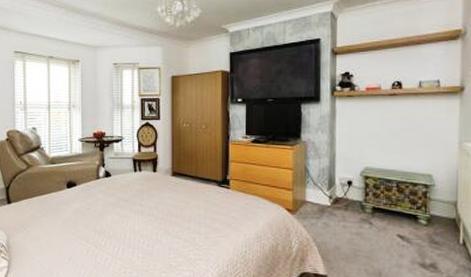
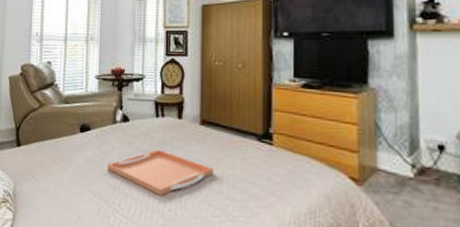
serving tray: none [93,198,183,235] -> present [107,149,213,196]

